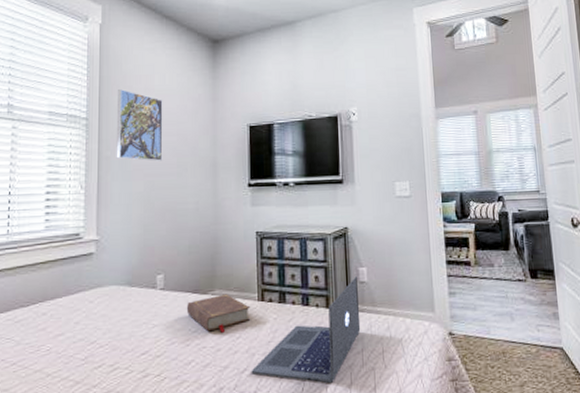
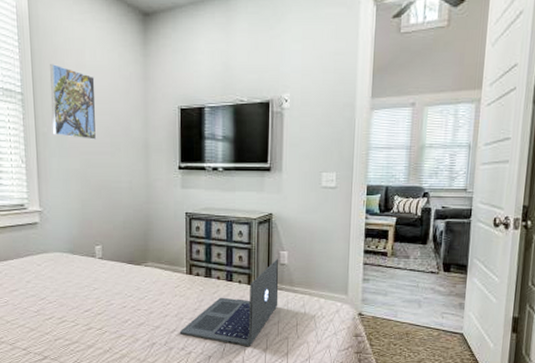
book: present [186,293,251,333] -> none [122,266,180,299]

